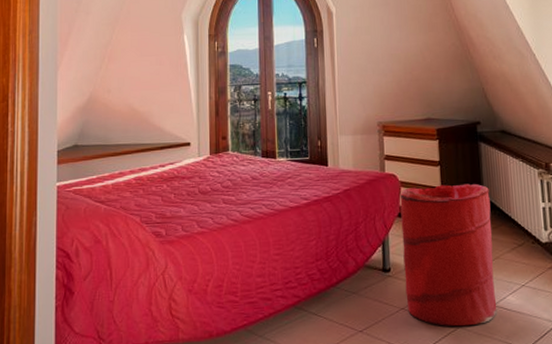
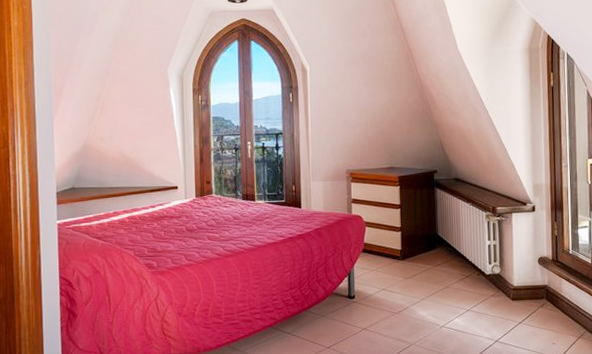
laundry hamper: present [400,183,497,327] -> none [364,224,445,344]

